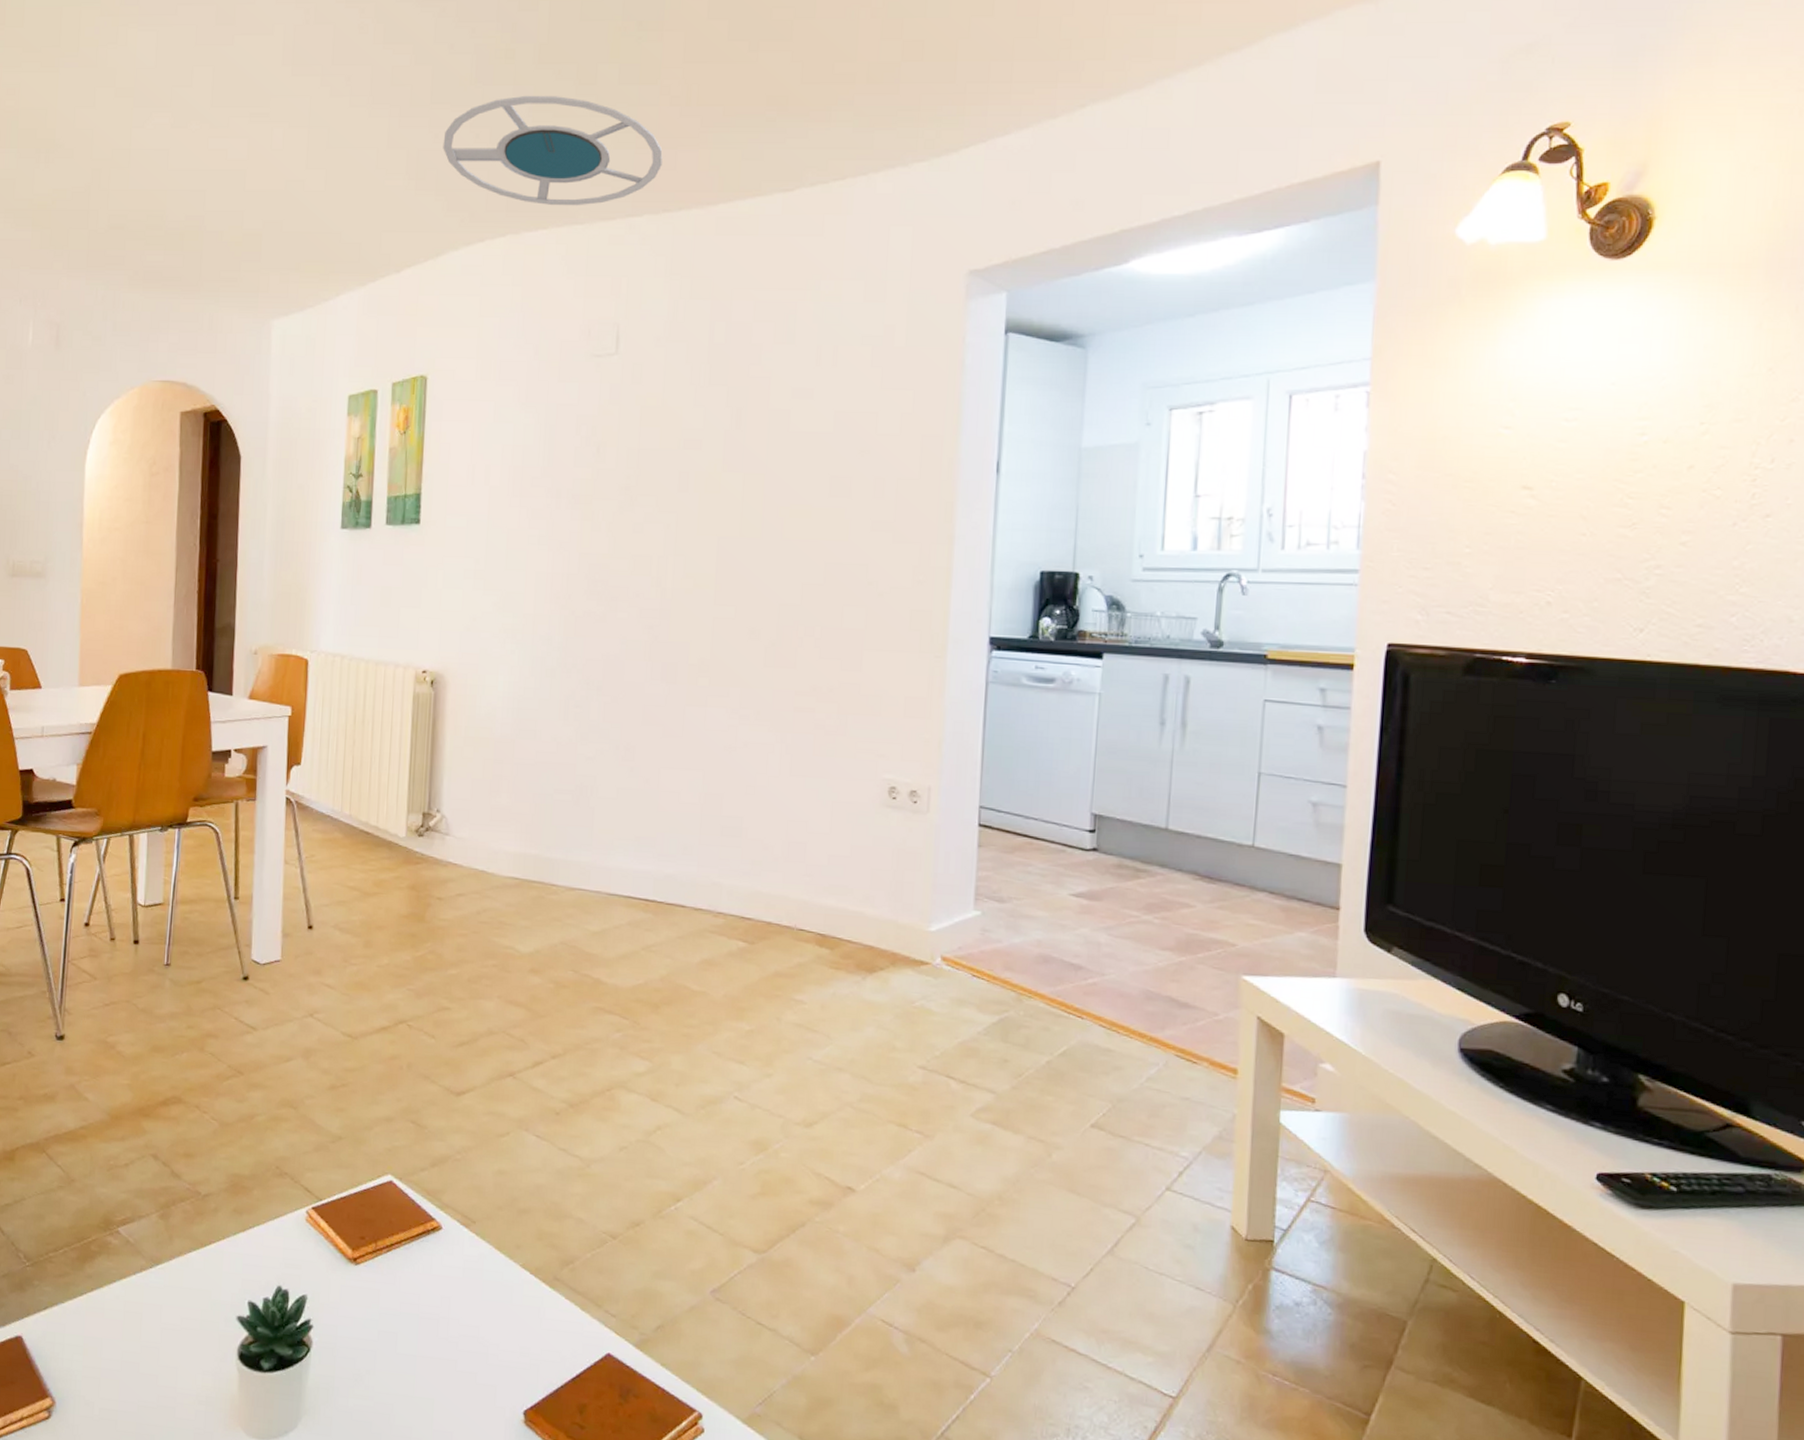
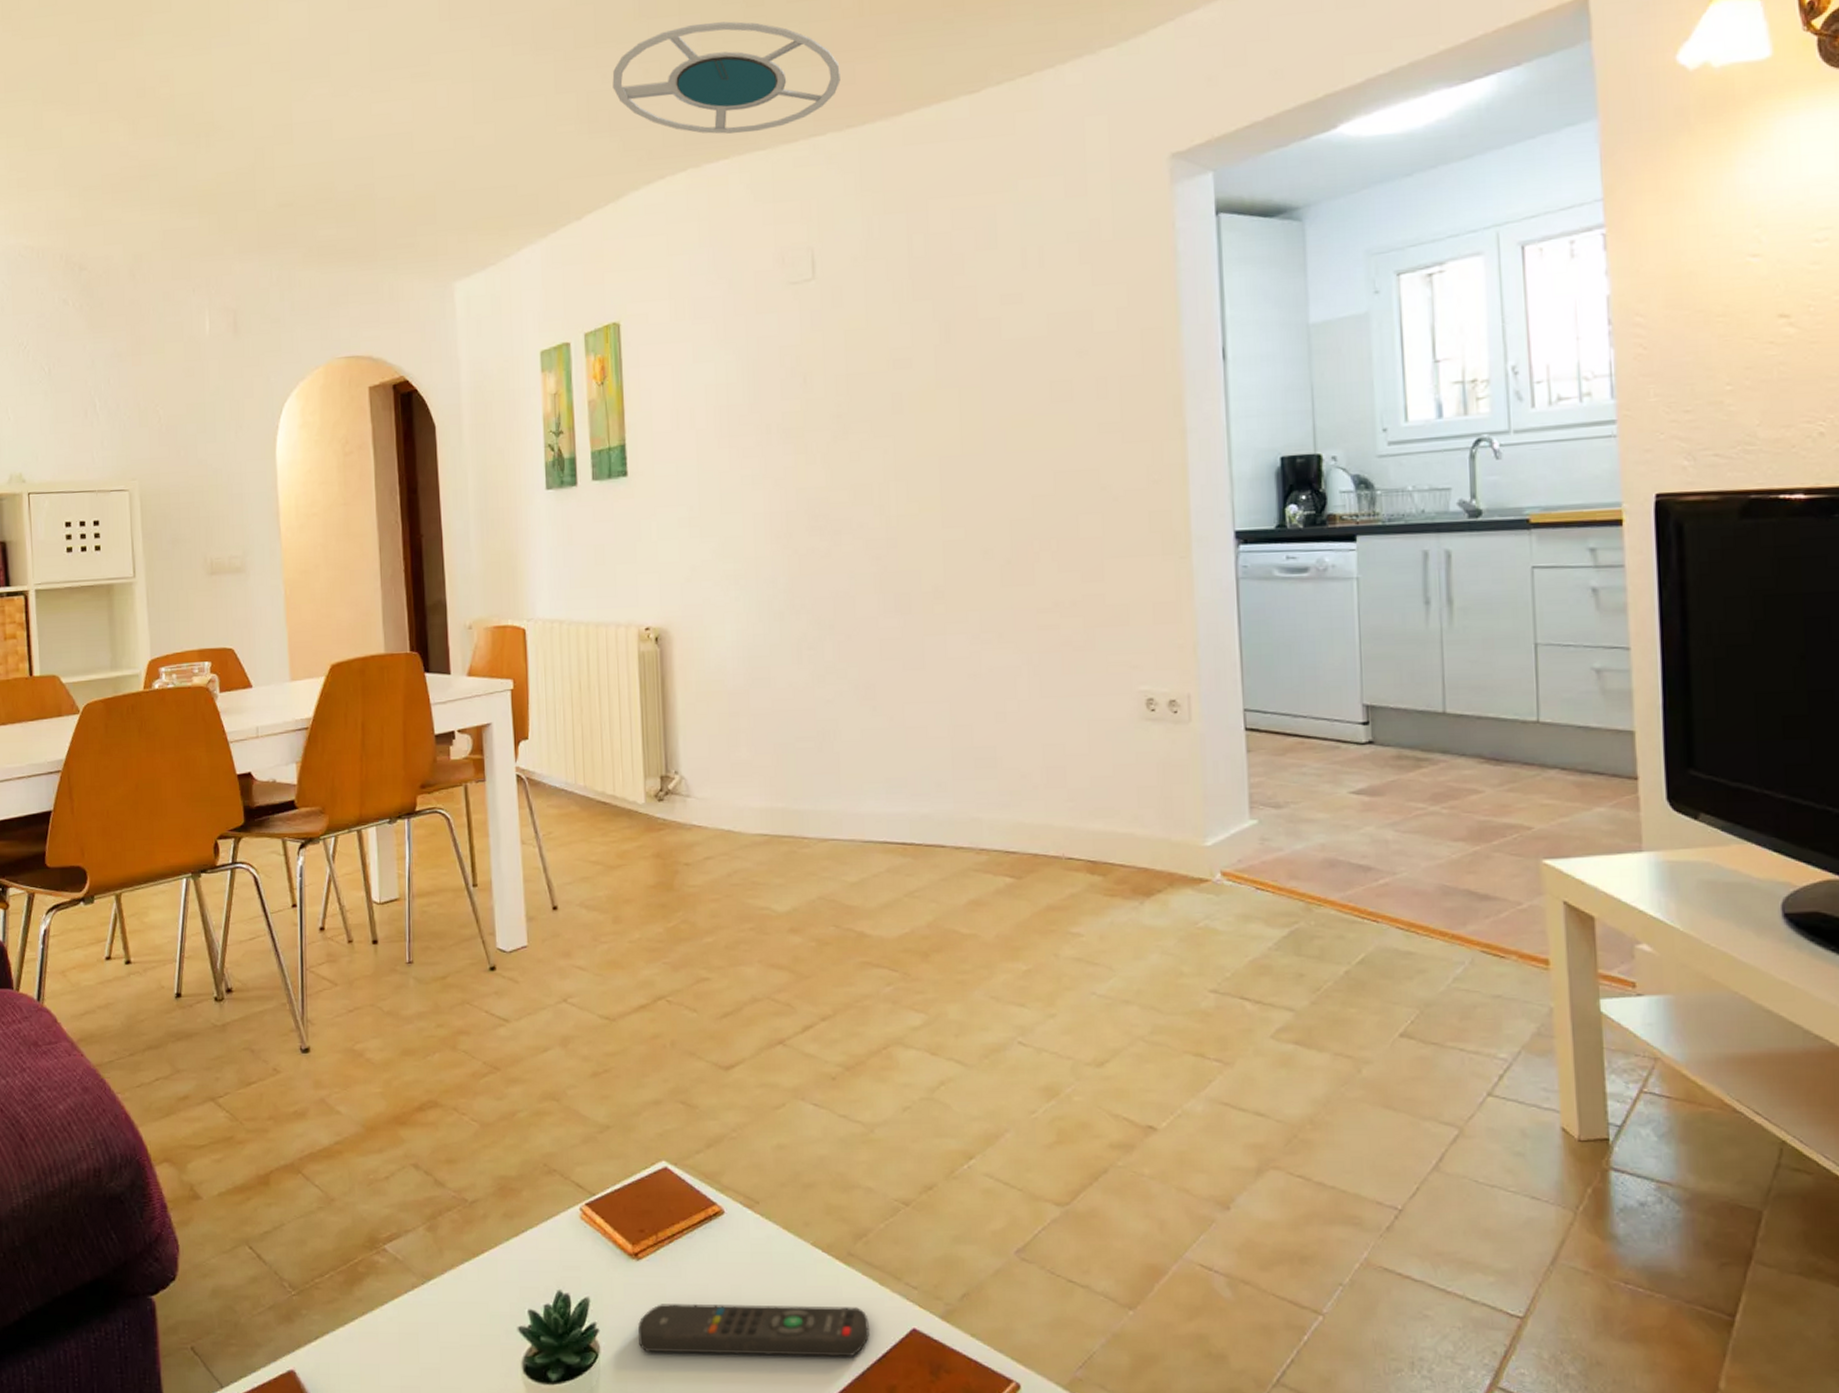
remote control: none [349,1307,567,1375] -> present [638,1304,869,1357]

